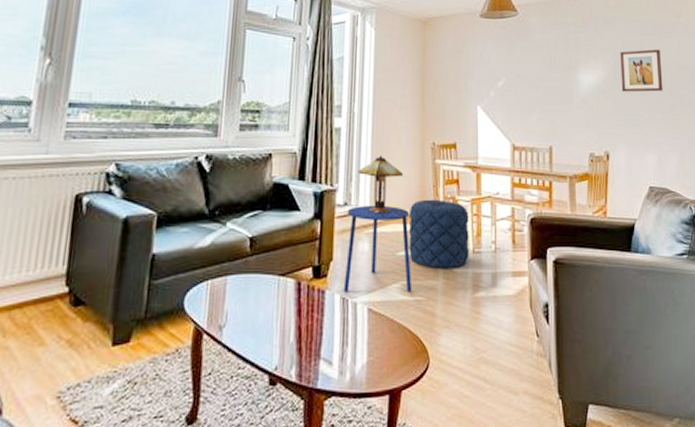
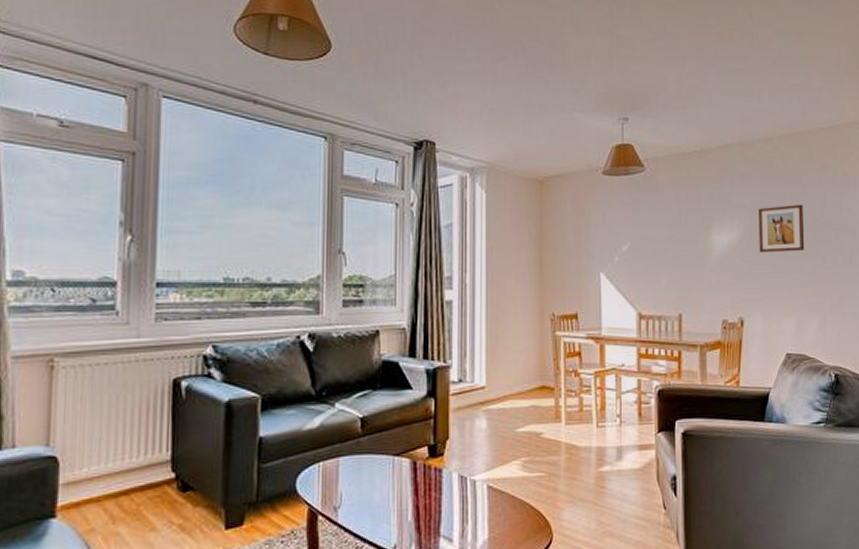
side table: present [343,205,412,293] -> none [461,381,533,471]
table lamp: present [357,154,404,214] -> none [472,328,522,390]
pouf: present [408,199,469,268] -> none [528,373,592,444]

